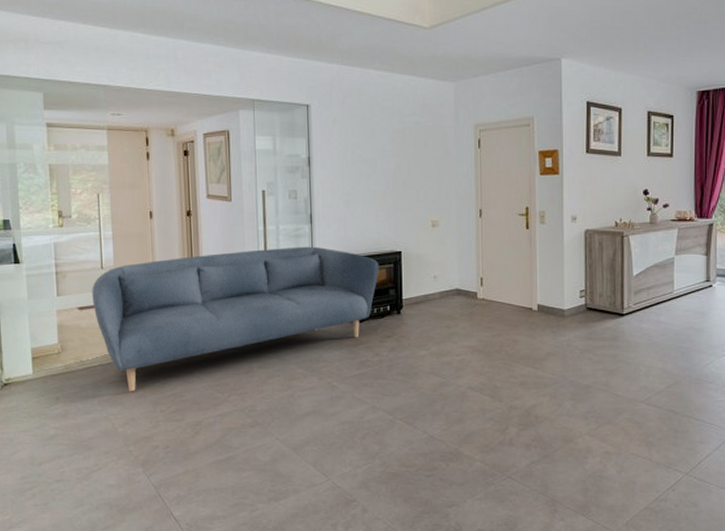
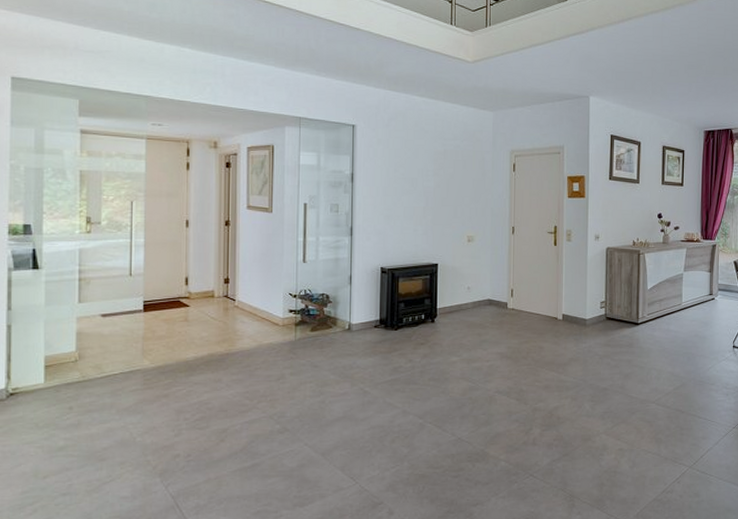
sofa: present [92,246,379,392] -> none [117,257,416,401]

